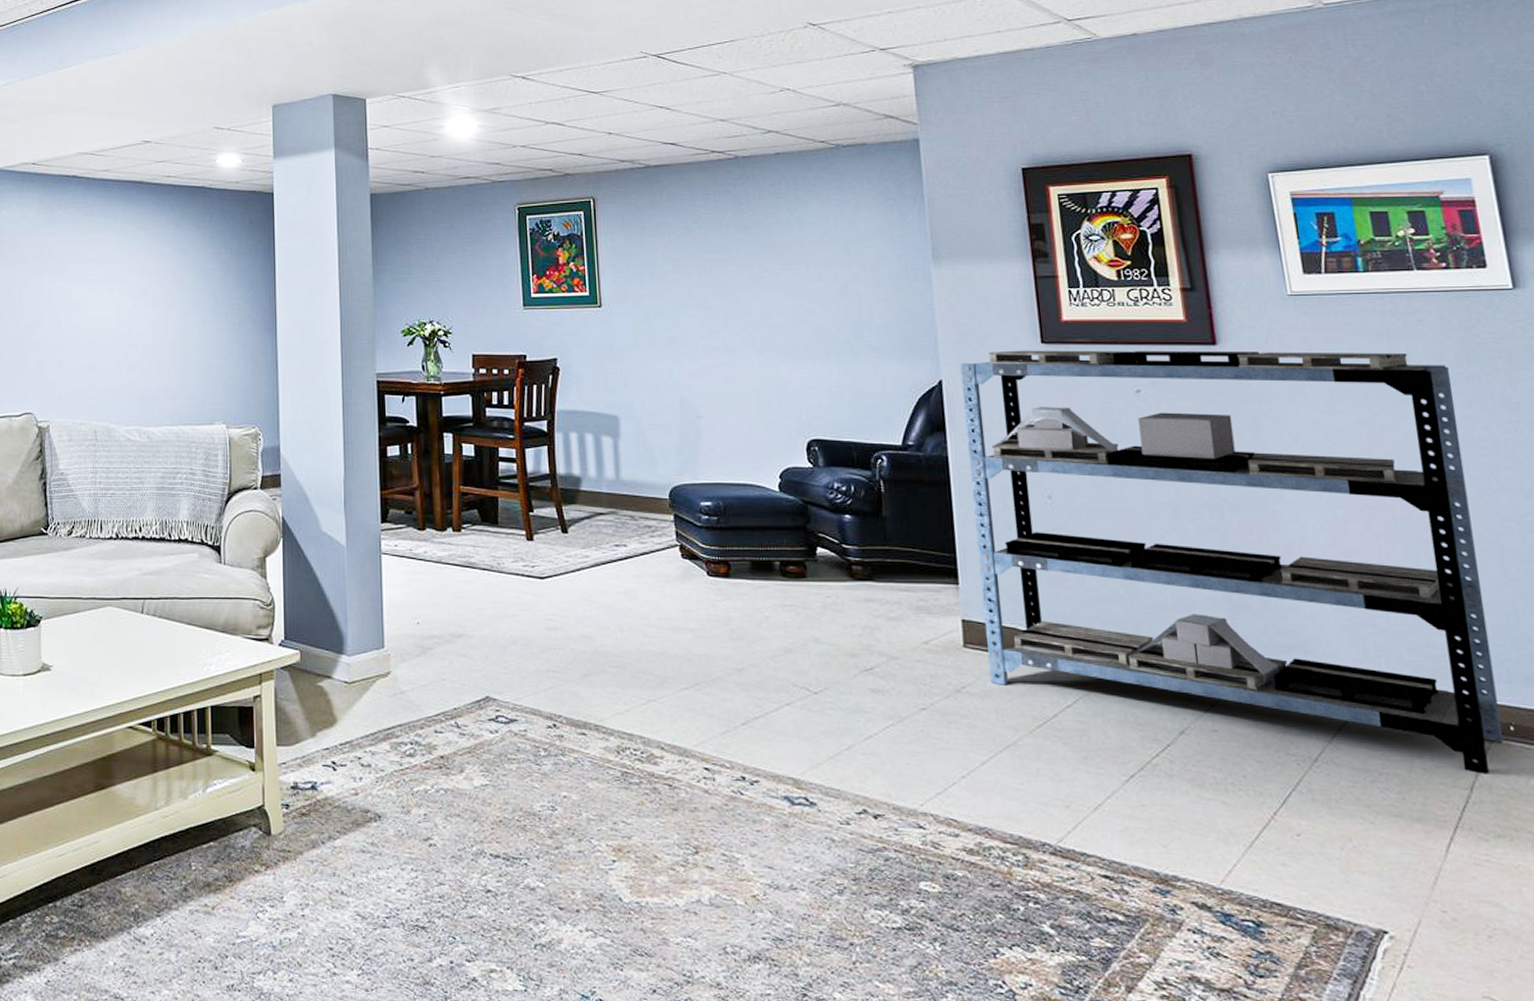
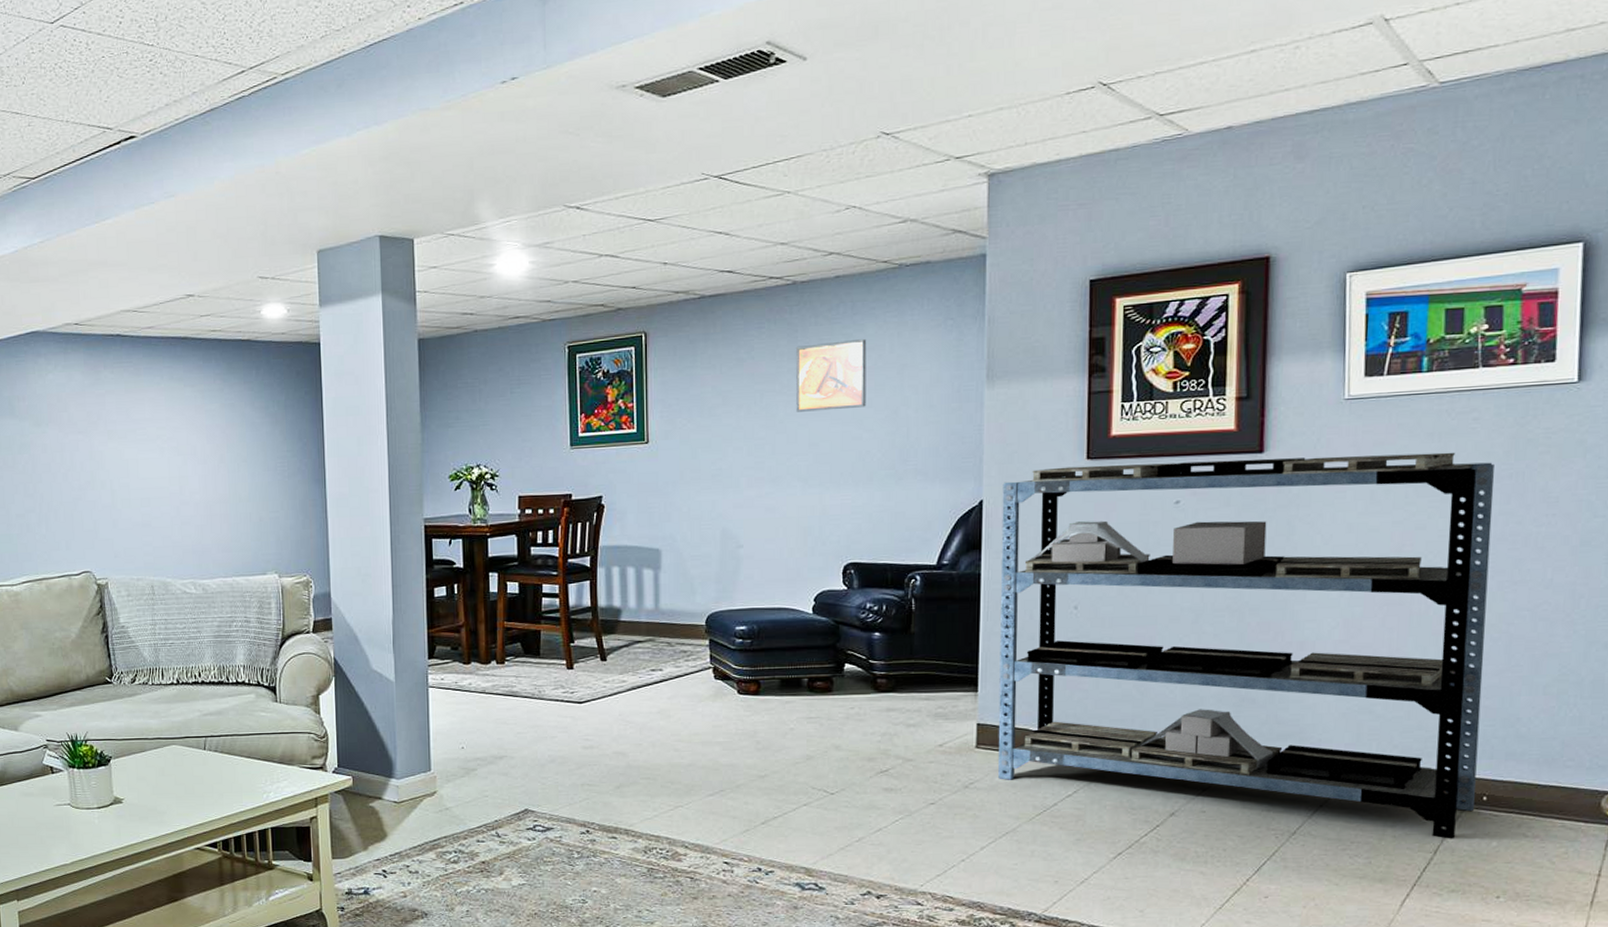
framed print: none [743,213,816,283] -> present [796,338,867,412]

